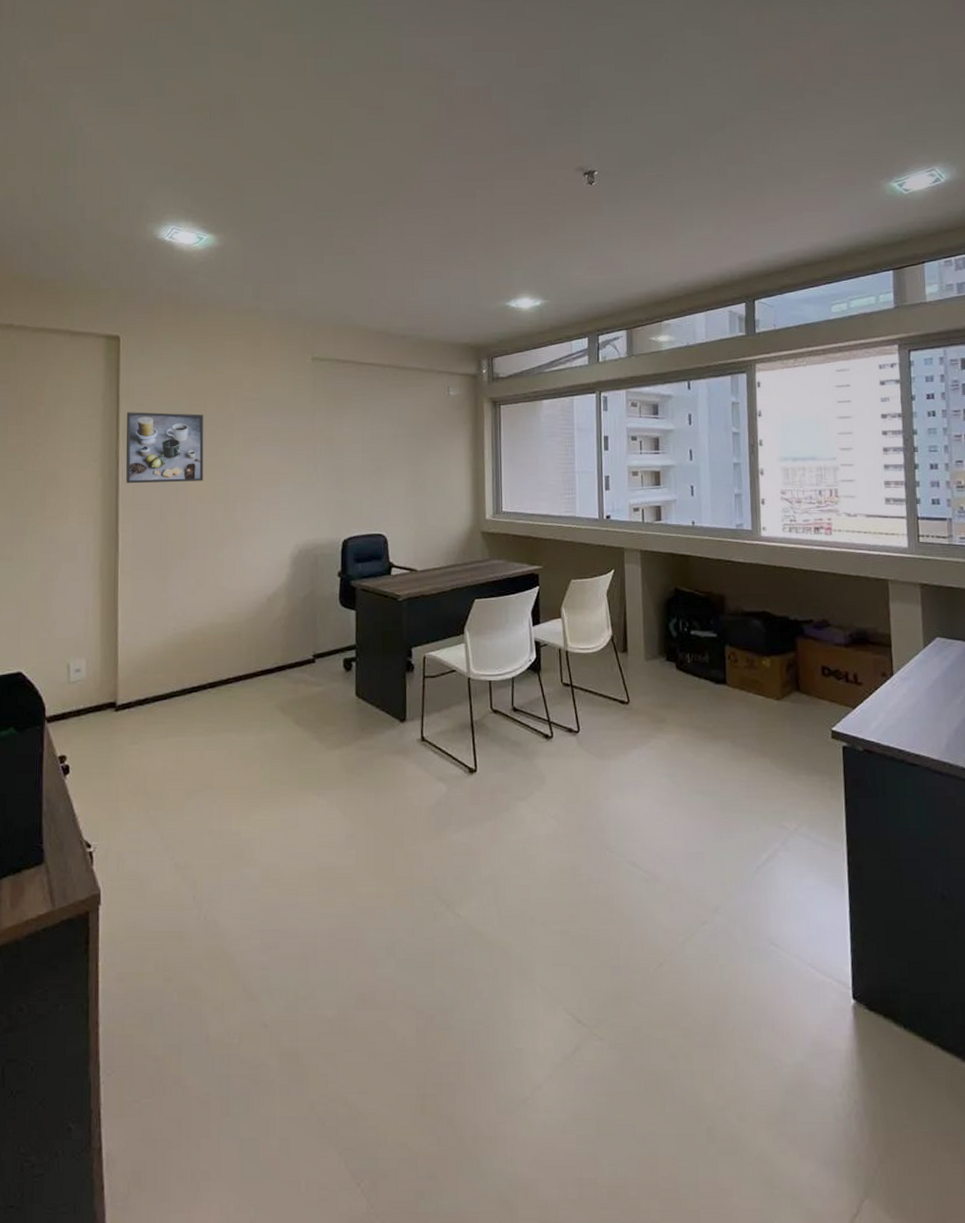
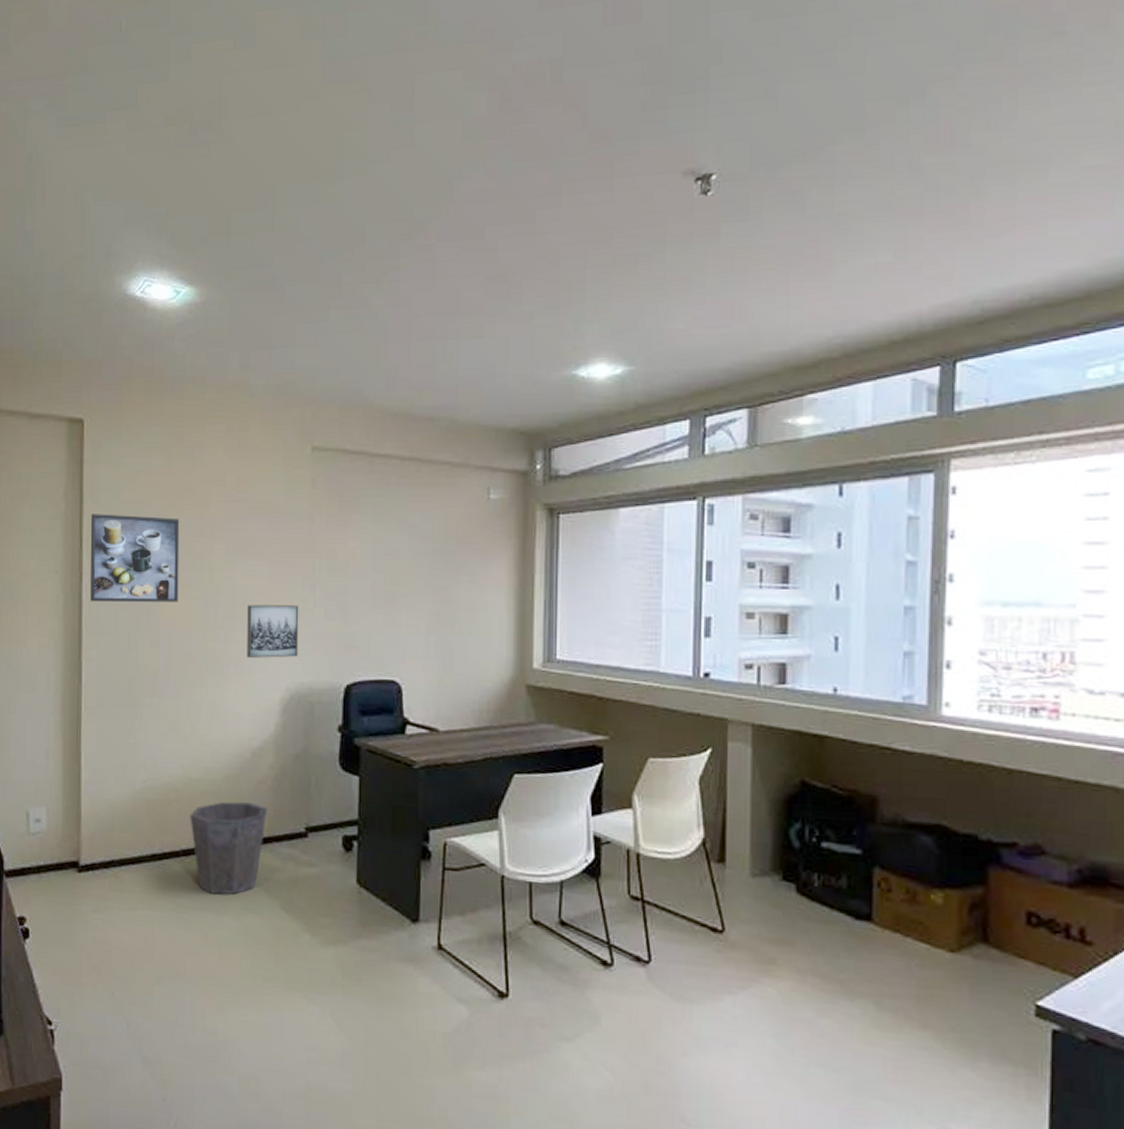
waste bin: none [215,639,281,717] -> present [190,801,268,895]
wall art: none [262,480,304,522] -> present [247,605,299,658]

